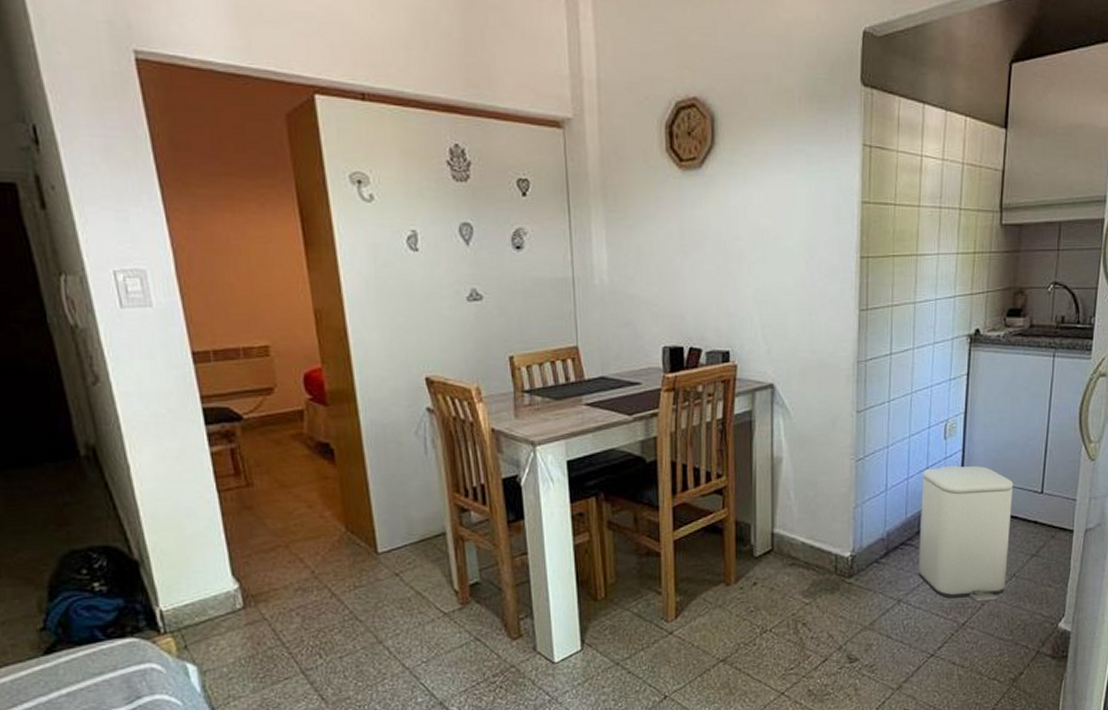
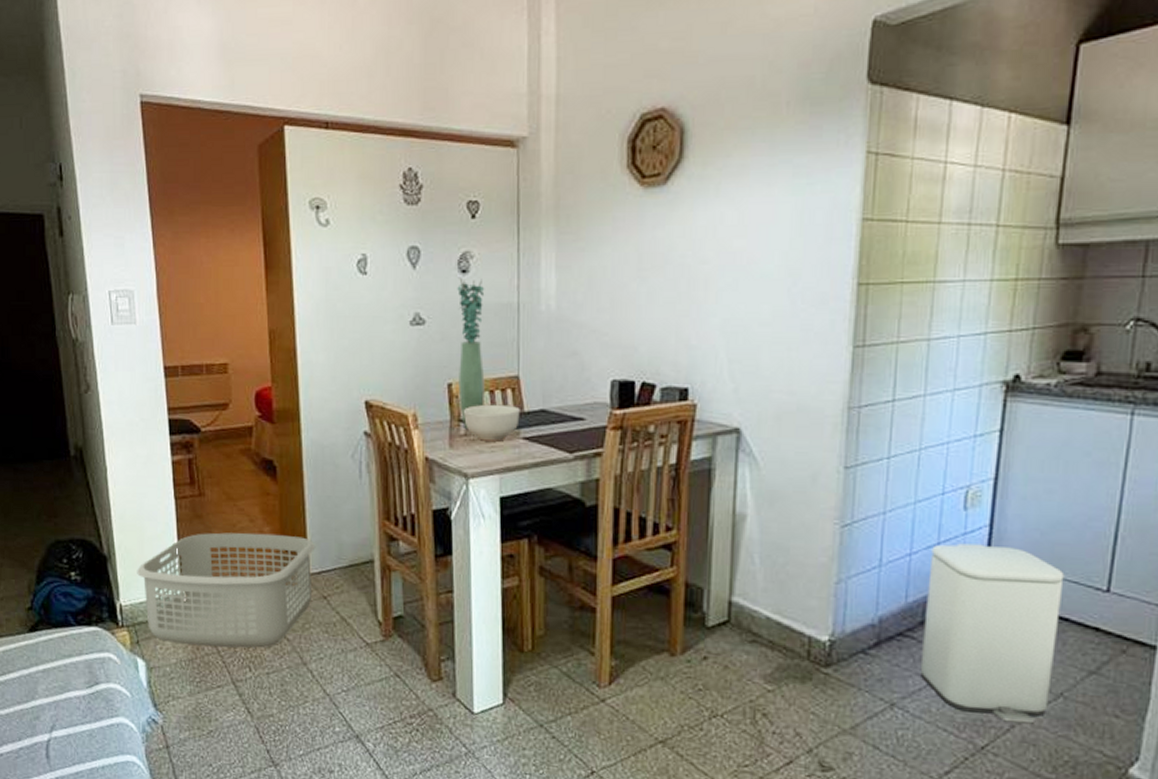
clothes hamper: none [178,517,384,642] -> present [137,532,316,648]
vase: none [512,253,546,400] -> present [457,277,485,430]
bowl: none [525,374,581,410] -> present [463,404,520,442]

